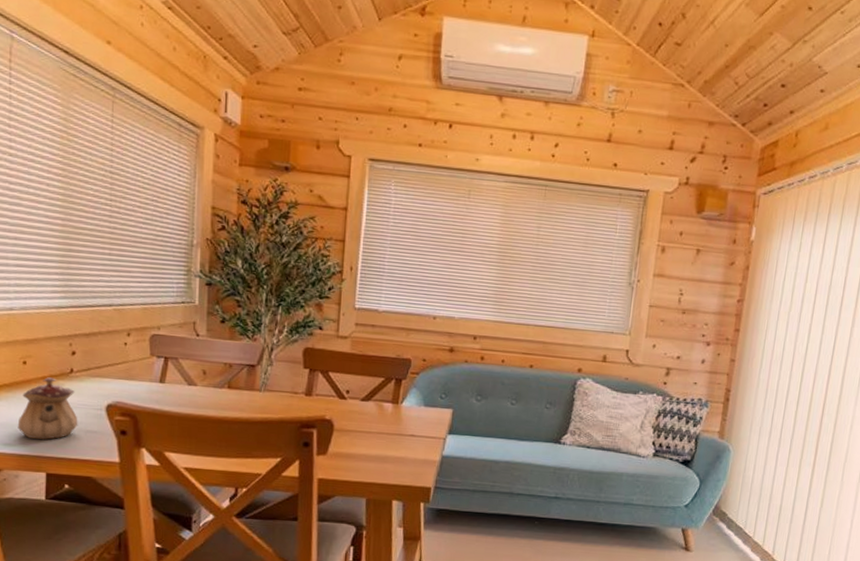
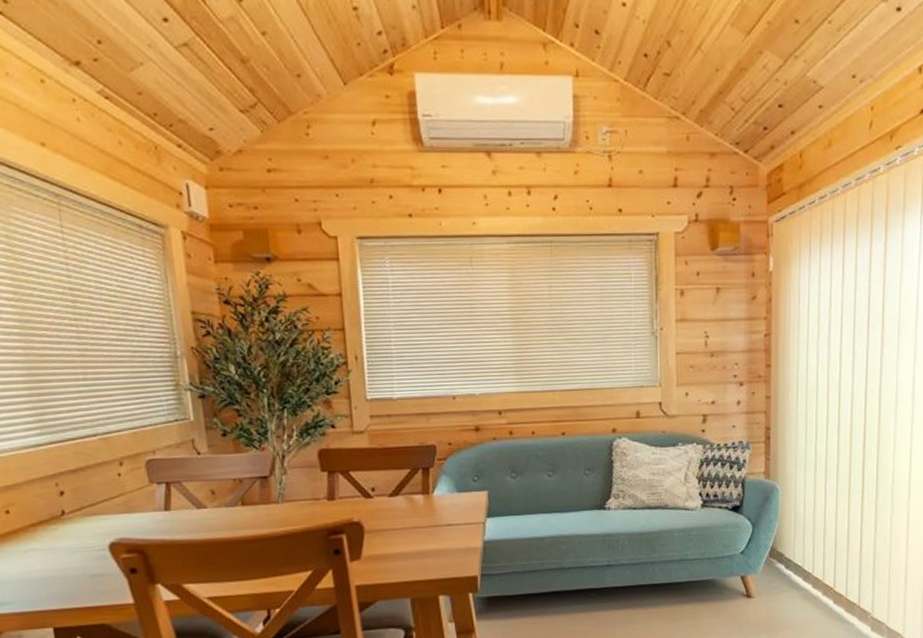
teapot: present [17,377,78,440] -> none [11,523,81,594]

